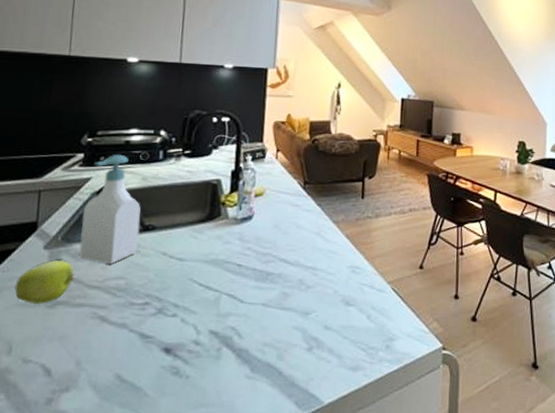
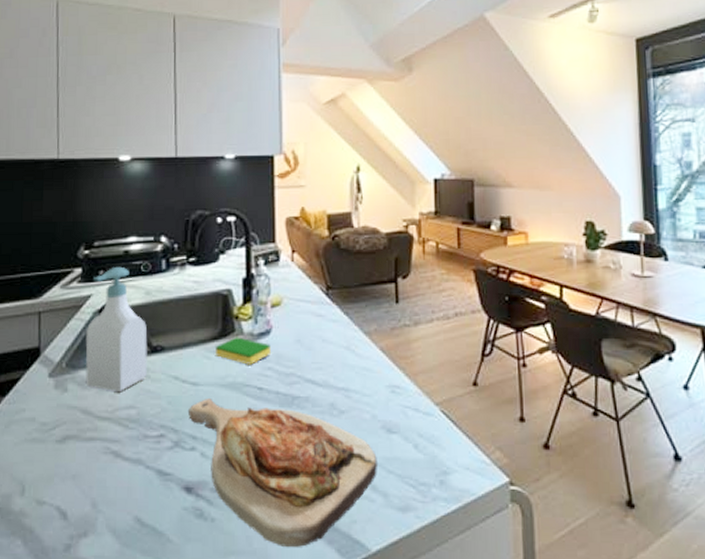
apple: present [14,260,75,305] -> none [22,390,84,440]
cutting board: none [172,271,335,400] -> present [187,397,377,547]
dish sponge: none [201,220,252,245] -> present [214,337,271,365]

